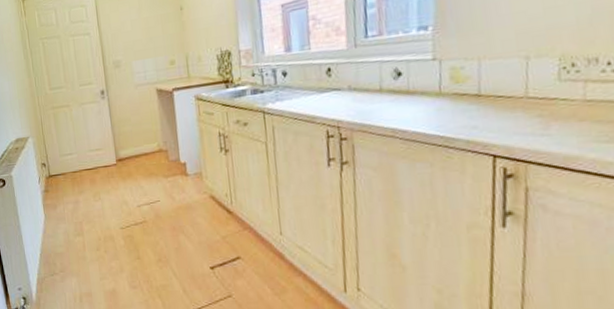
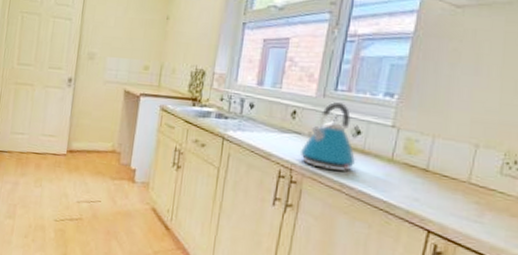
kettle: none [343,48,403,120] -> present [299,101,356,173]

